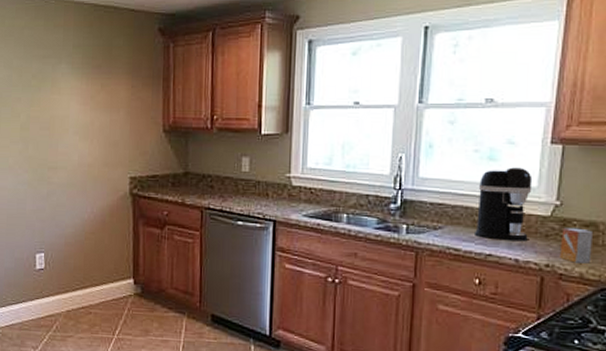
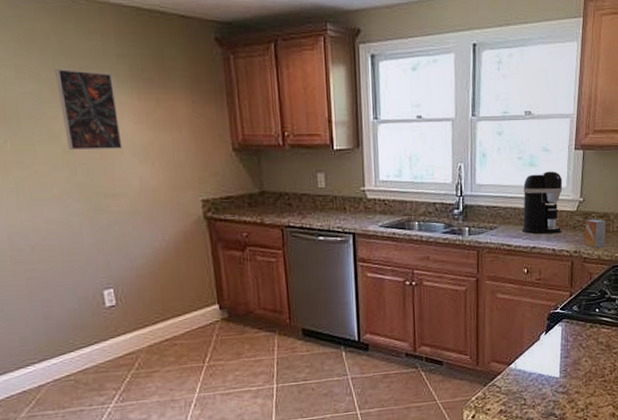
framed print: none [24,58,68,127] -> present [55,69,122,149]

